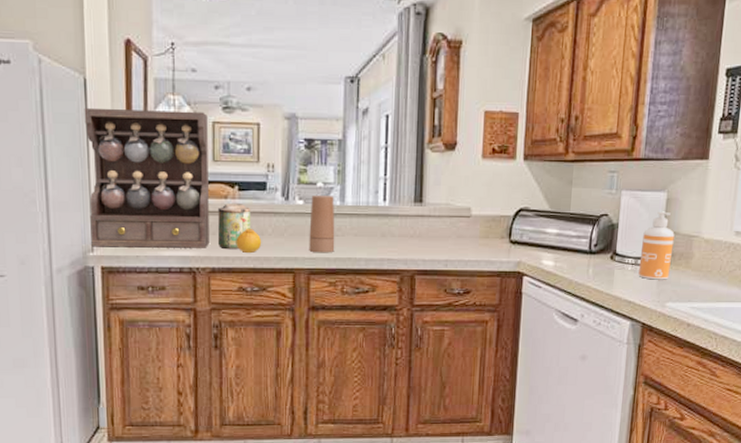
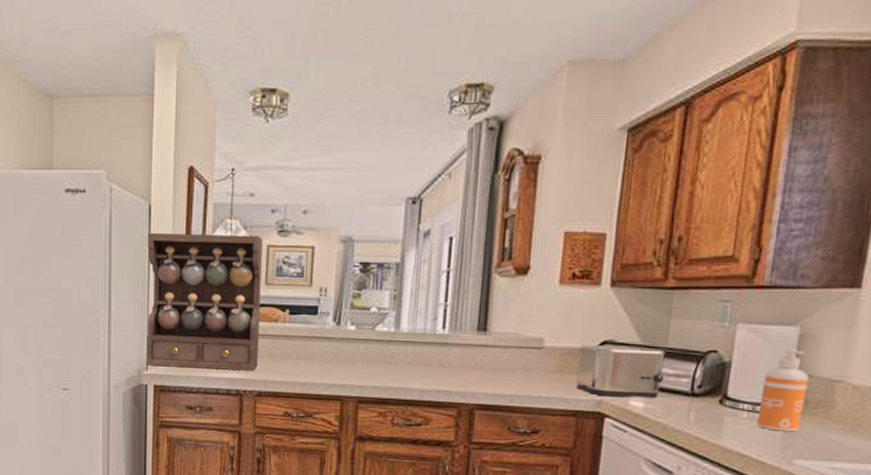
canister: present [217,204,252,250] -> none [265,327,301,374]
fruit: present [236,228,262,254] -> none [284,352,311,379]
canister: present [309,196,335,253] -> none [359,321,389,382]
toaster: none [498,212,569,258] -> present [575,344,666,398]

